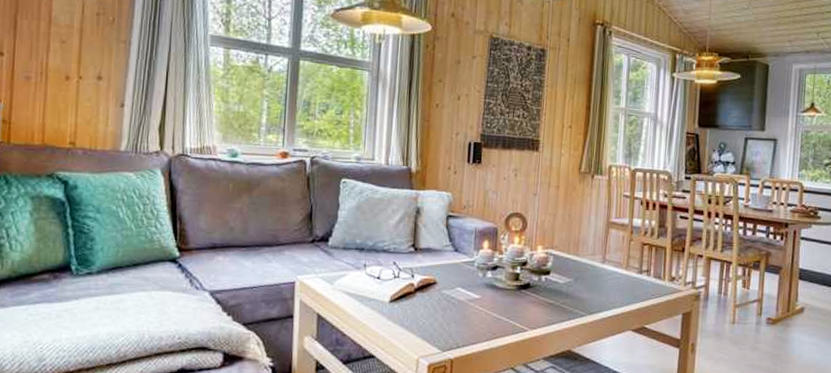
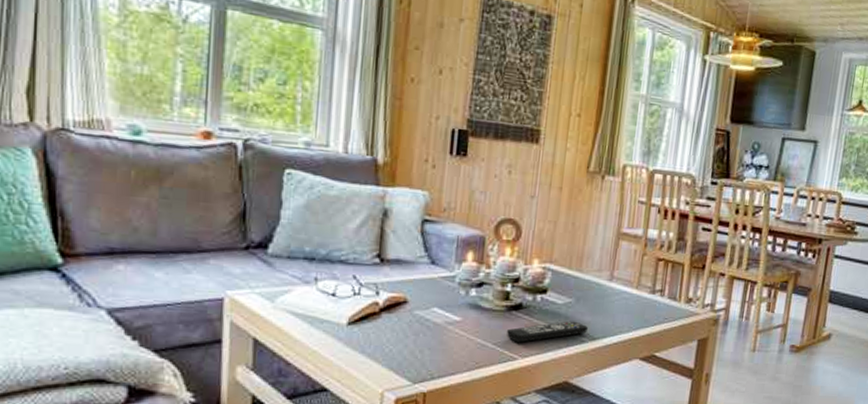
remote control: none [517,297,587,317] -> present [506,321,589,343]

